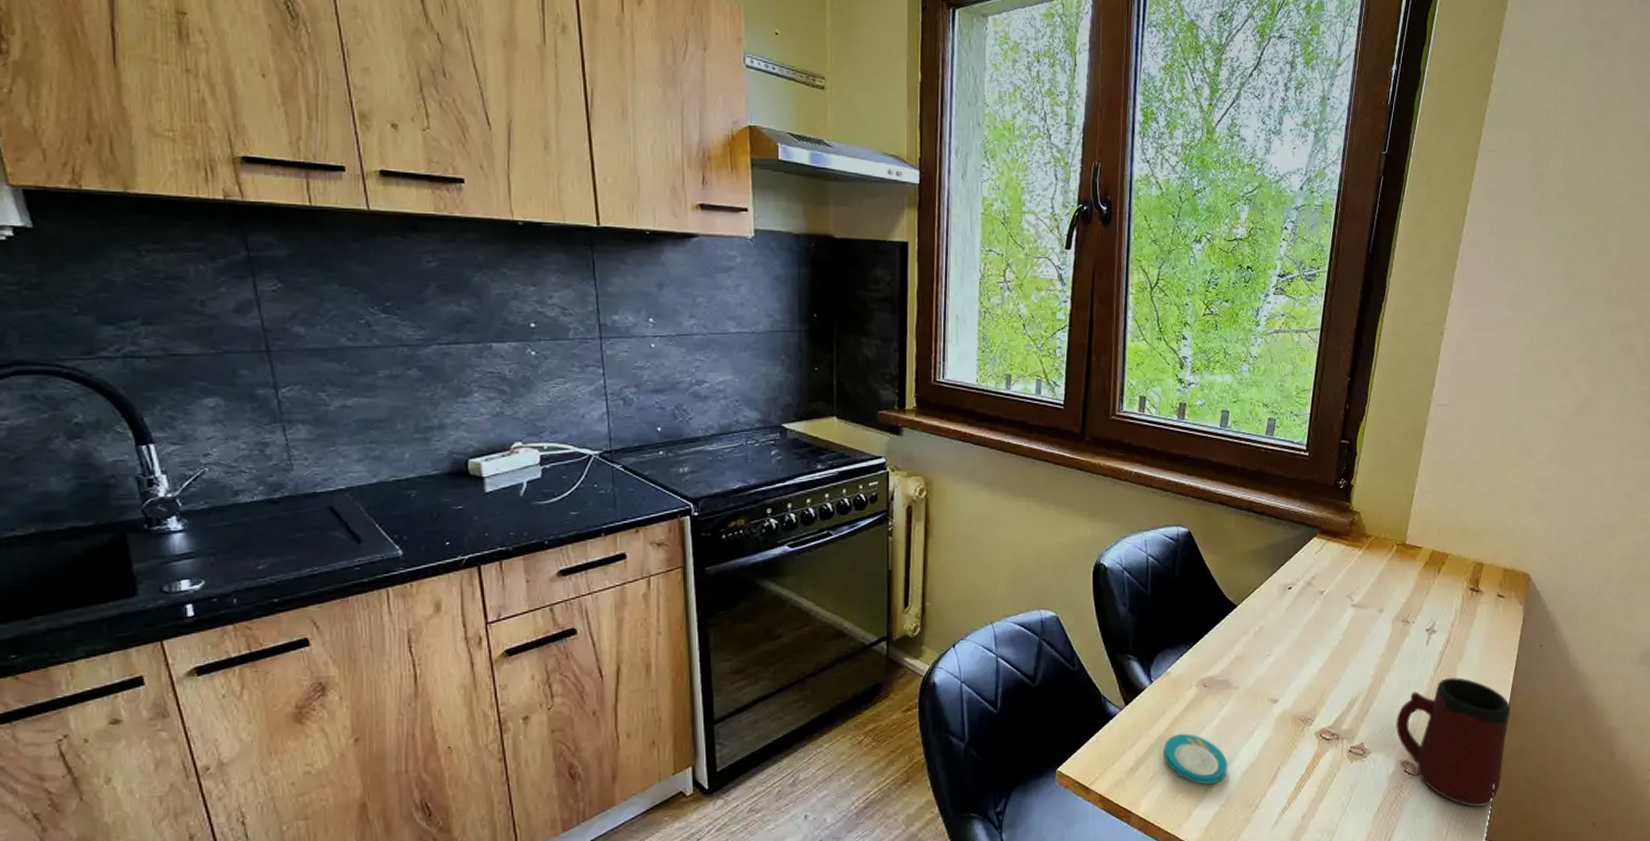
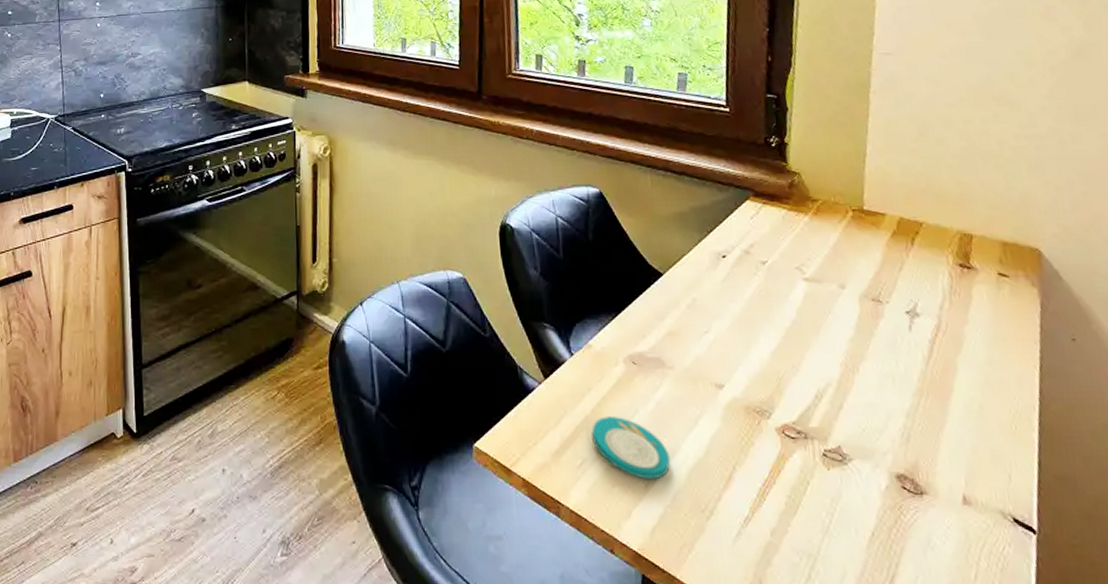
mug: present [1396,677,1510,807] -> none [881,372,1046,546]

